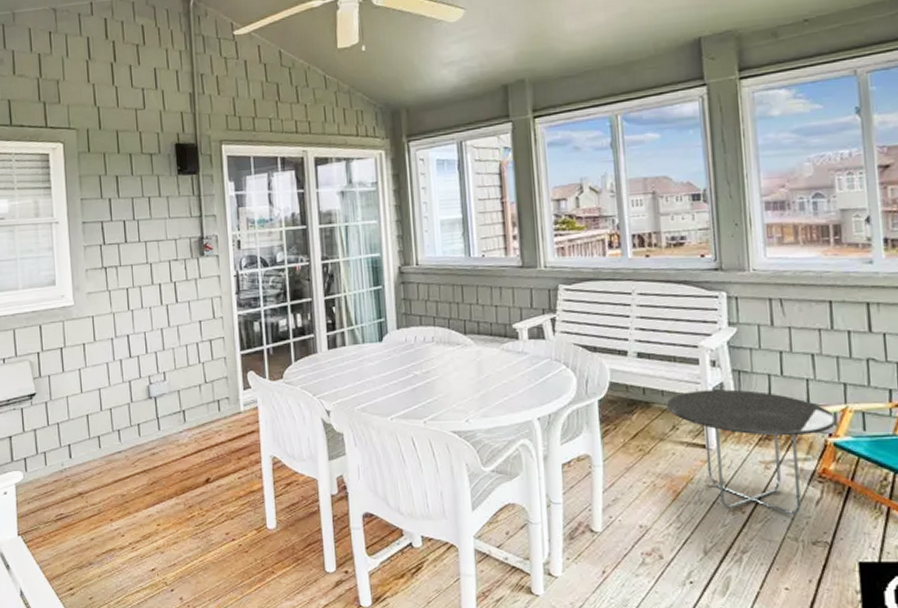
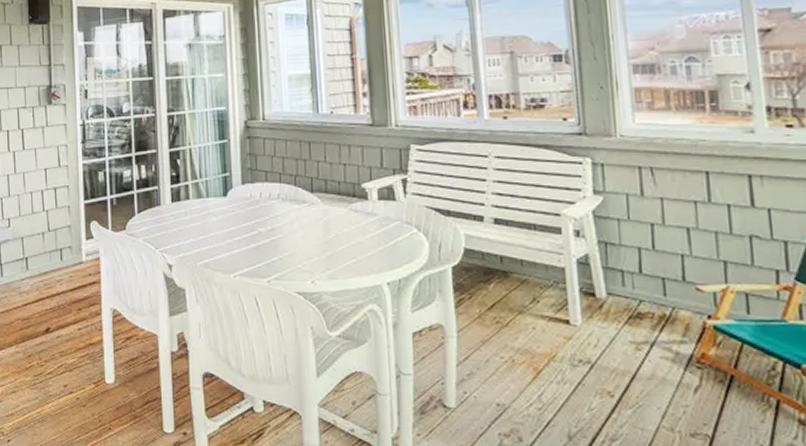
side table: present [666,389,836,515] -> none [525,261,716,403]

